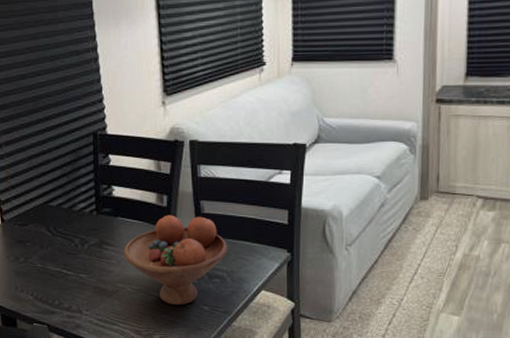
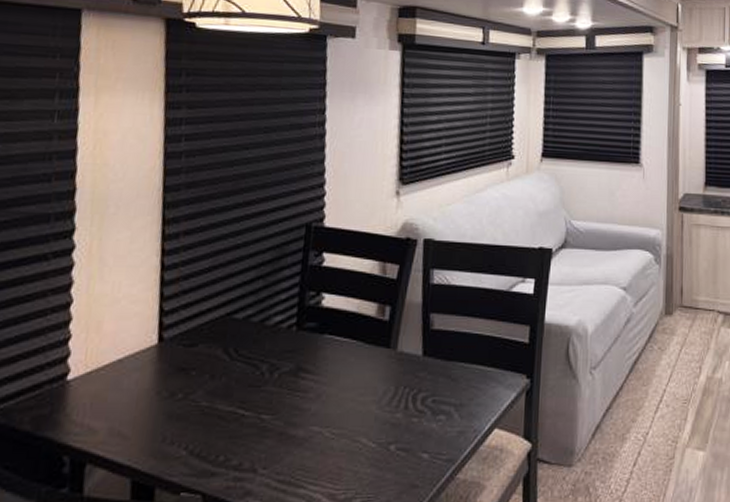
fruit bowl: present [123,215,228,306] -> none [325,331,459,455]

